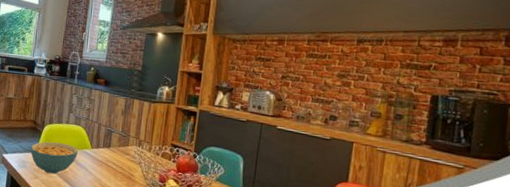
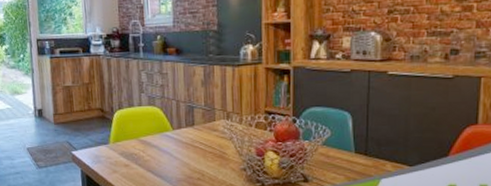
cereal bowl: present [30,141,78,174] -> none [102,129,158,165]

